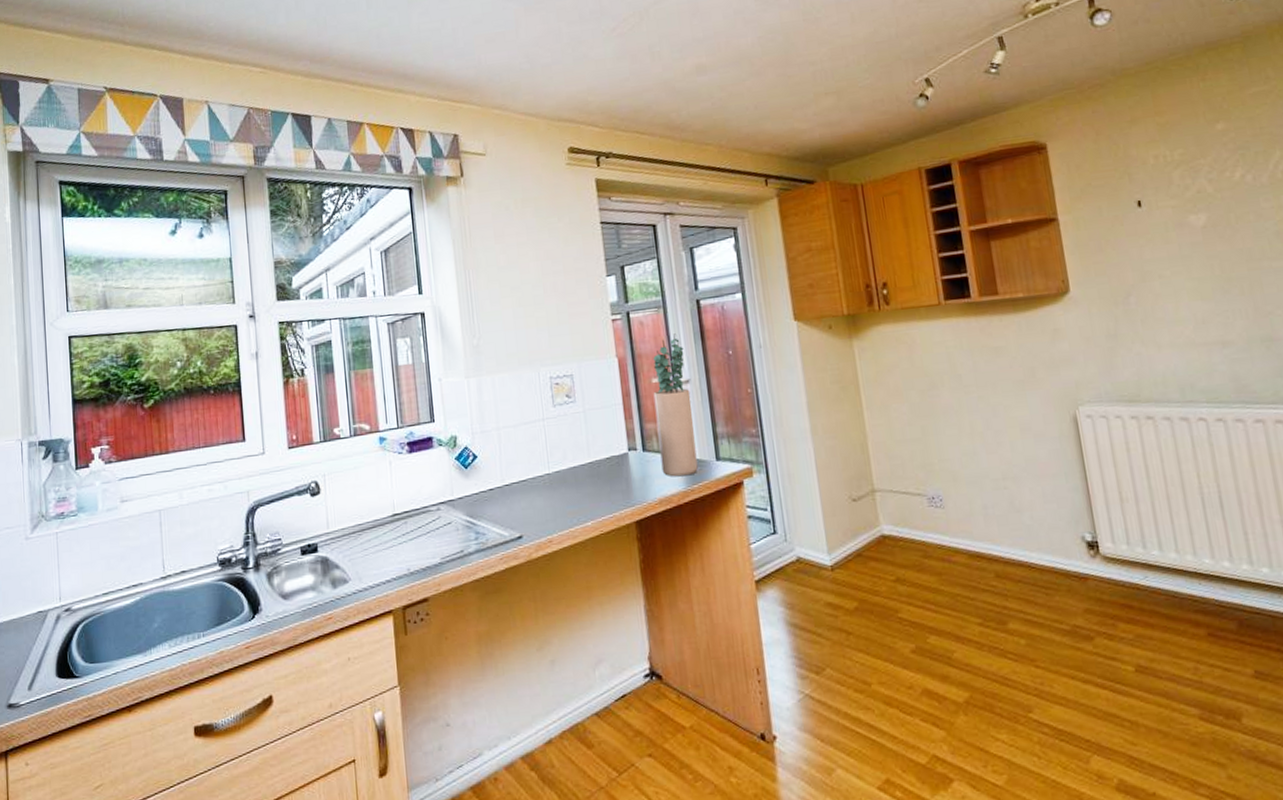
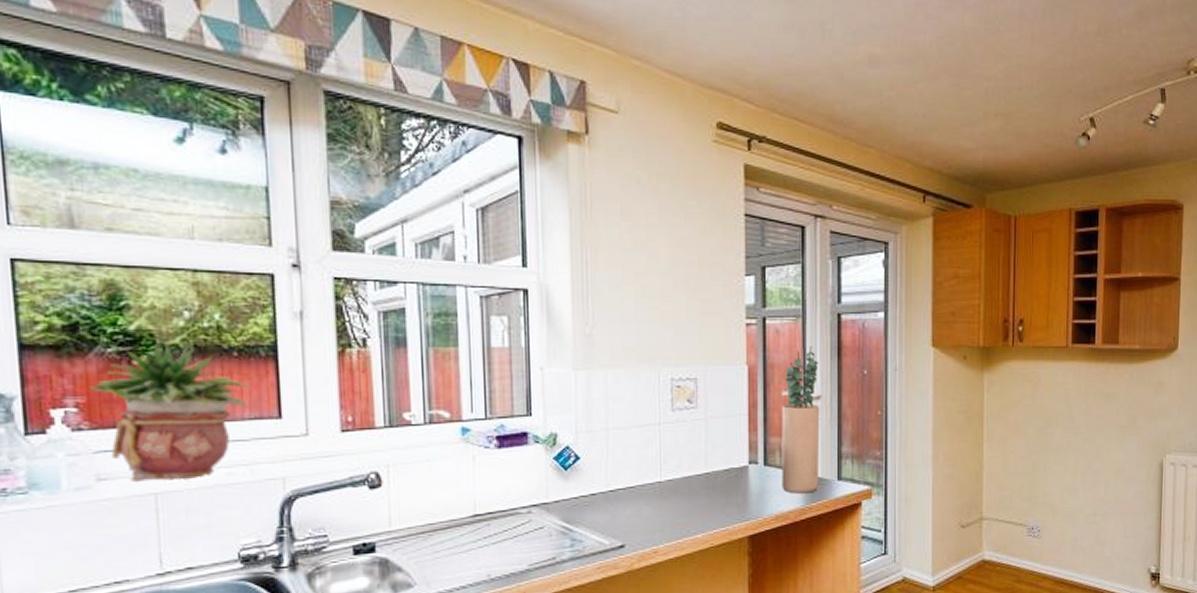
potted plant: none [115,388,223,503] -> present [88,343,250,483]

